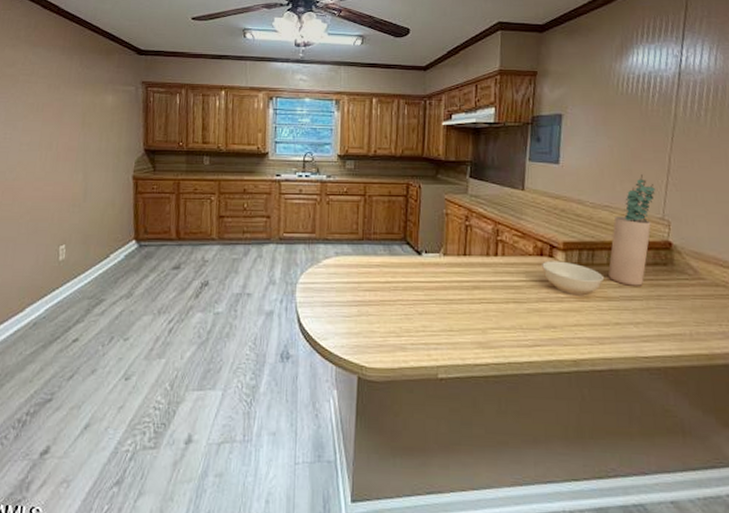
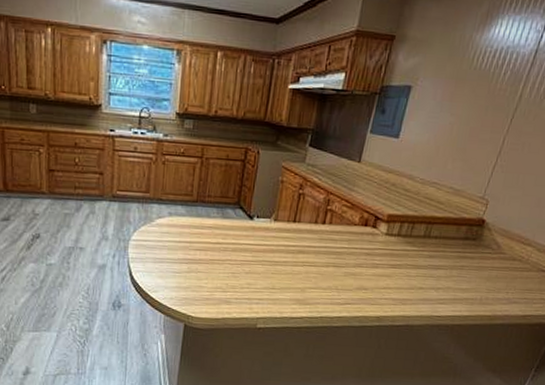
bowl: present [542,260,605,296] -> none [364,231,419,264]
vase: present [608,175,656,287] -> none [423,154,483,258]

